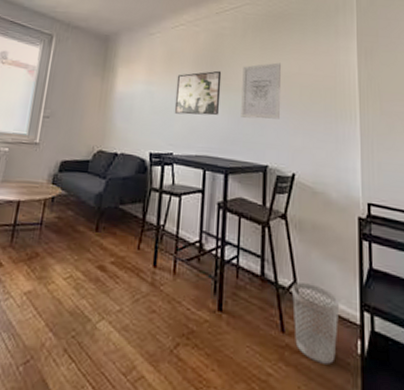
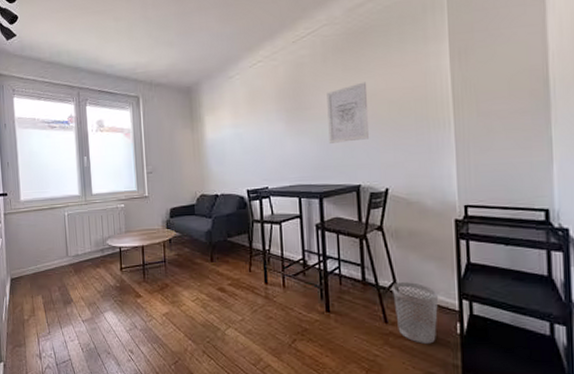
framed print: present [174,70,222,116] -> none [262,101,308,151]

